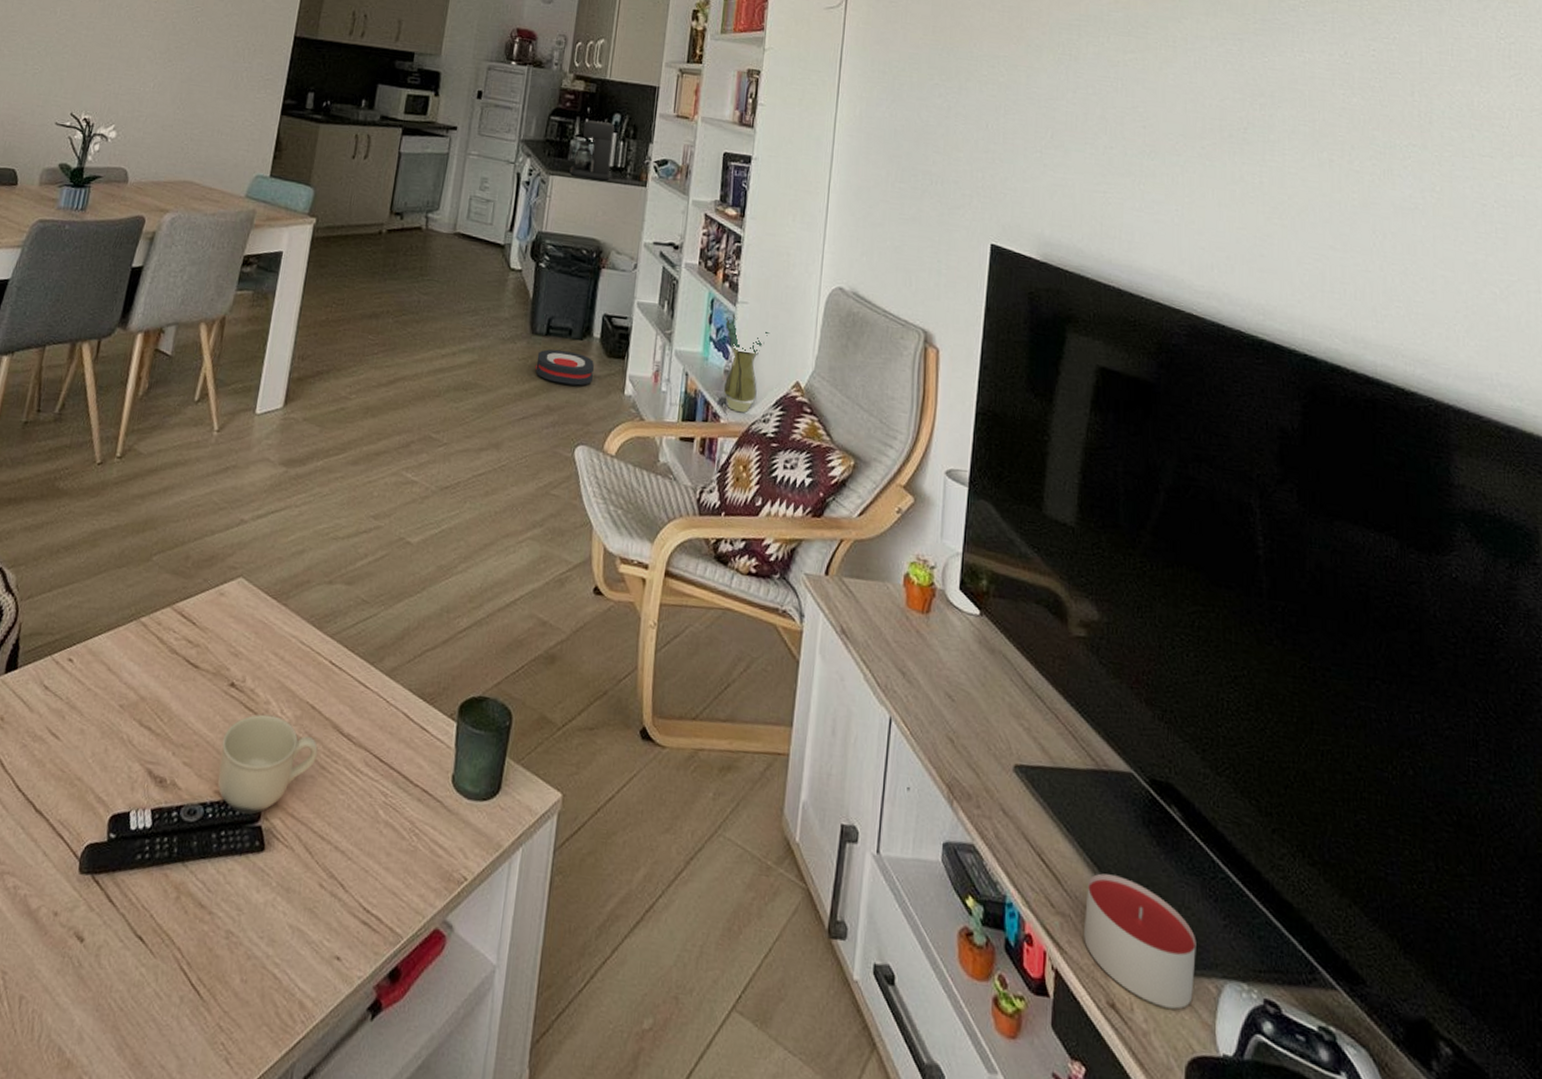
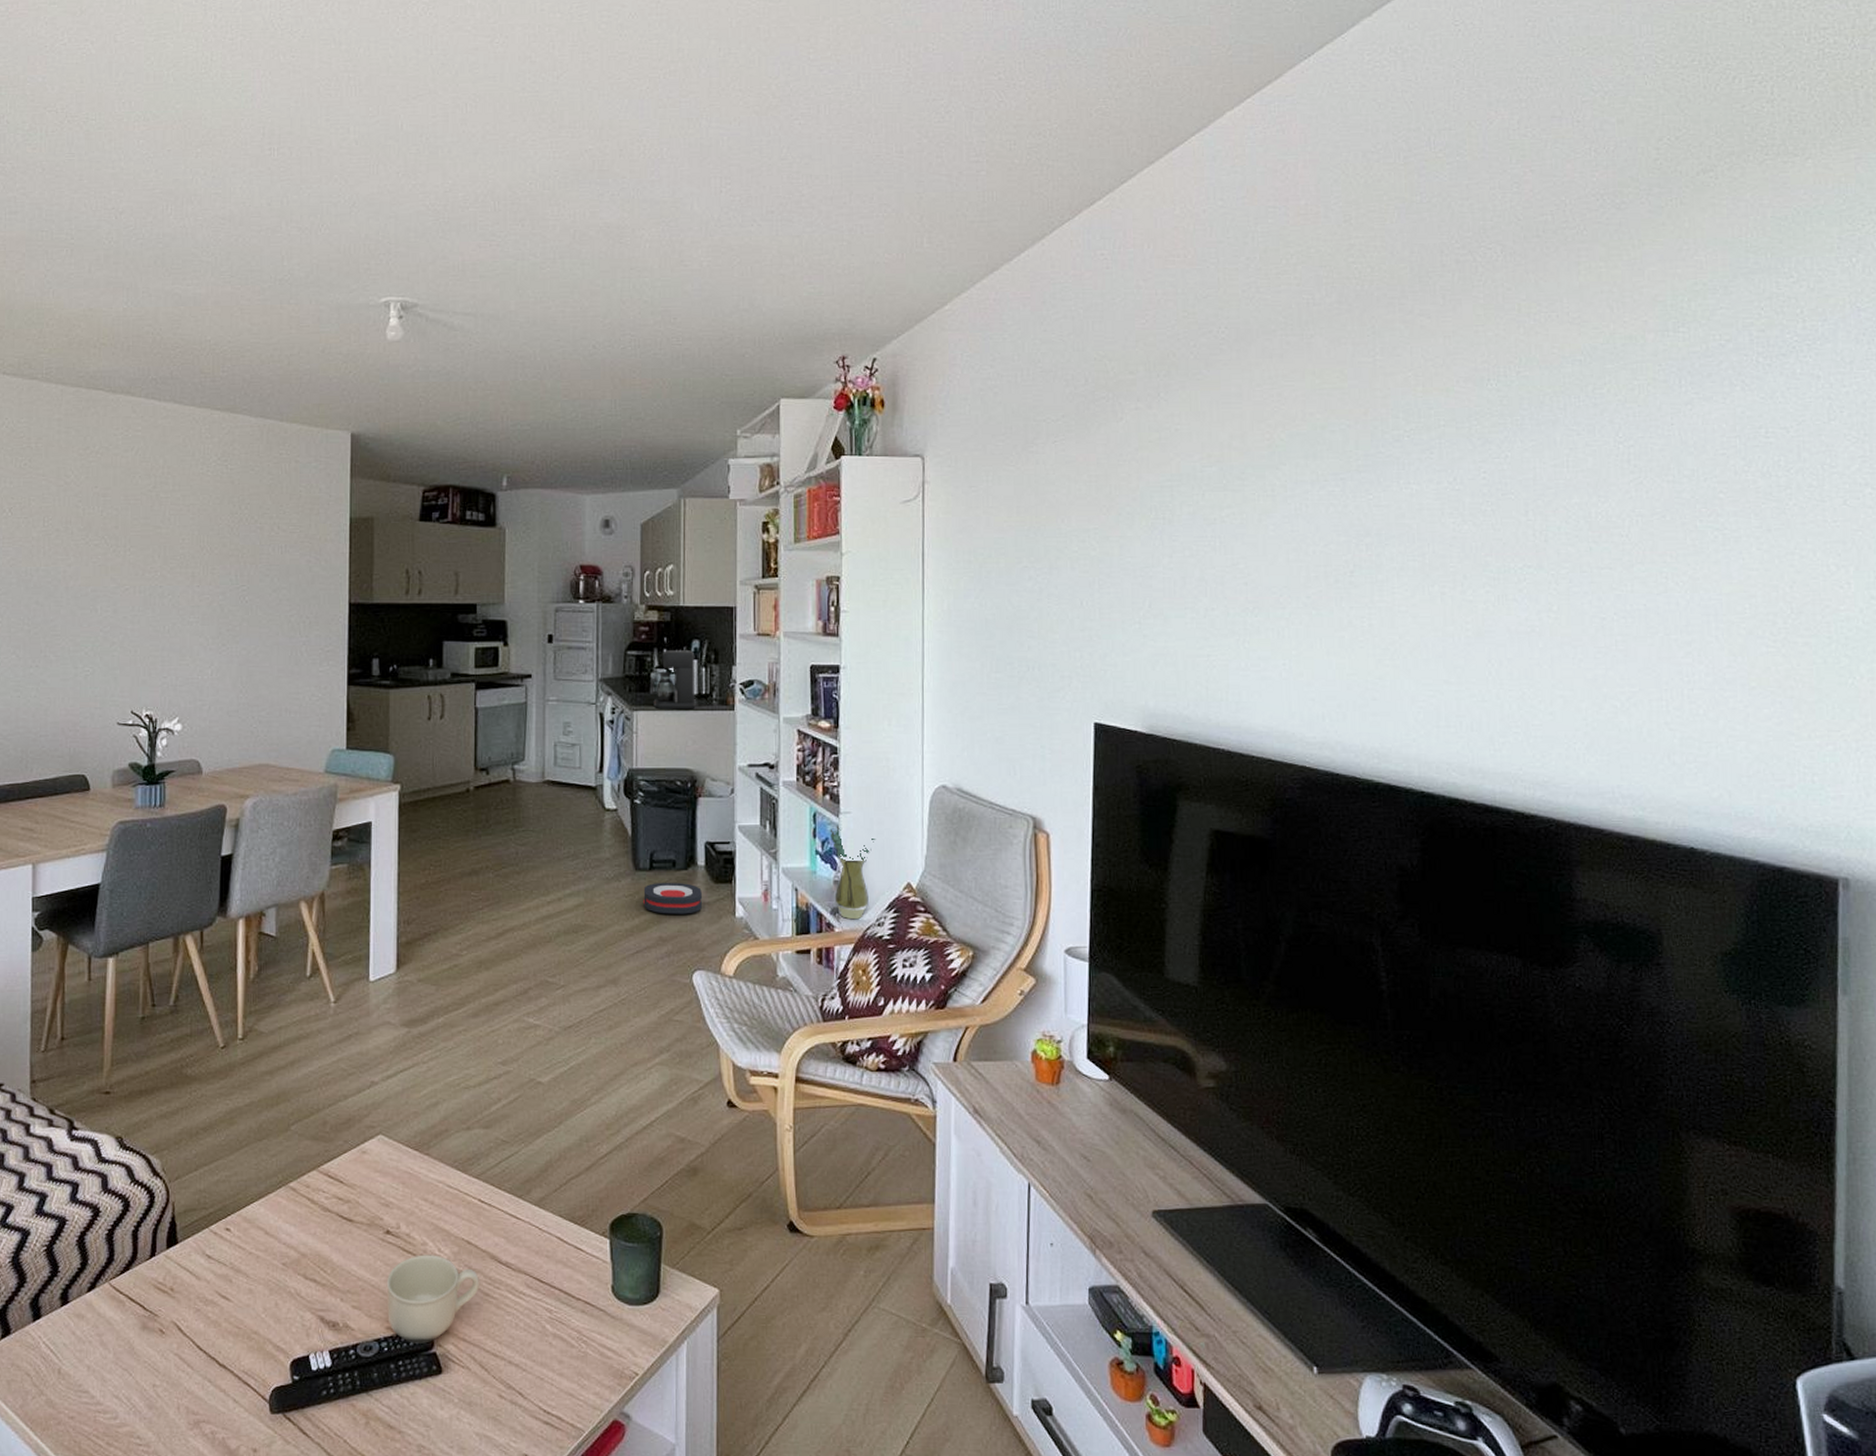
candle: present [1083,873,1196,1009] -> none [1228,1296,1337,1404]

